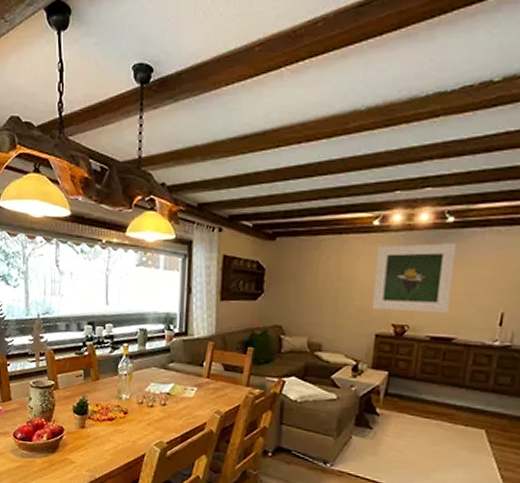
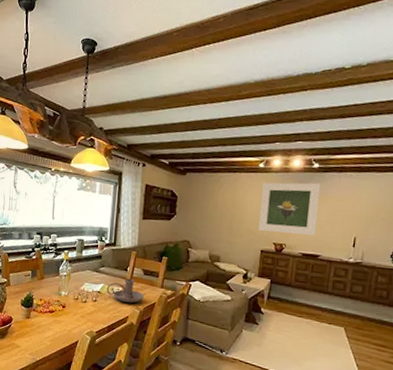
candle holder: none [177,375,226,406] -> present [106,278,145,303]

